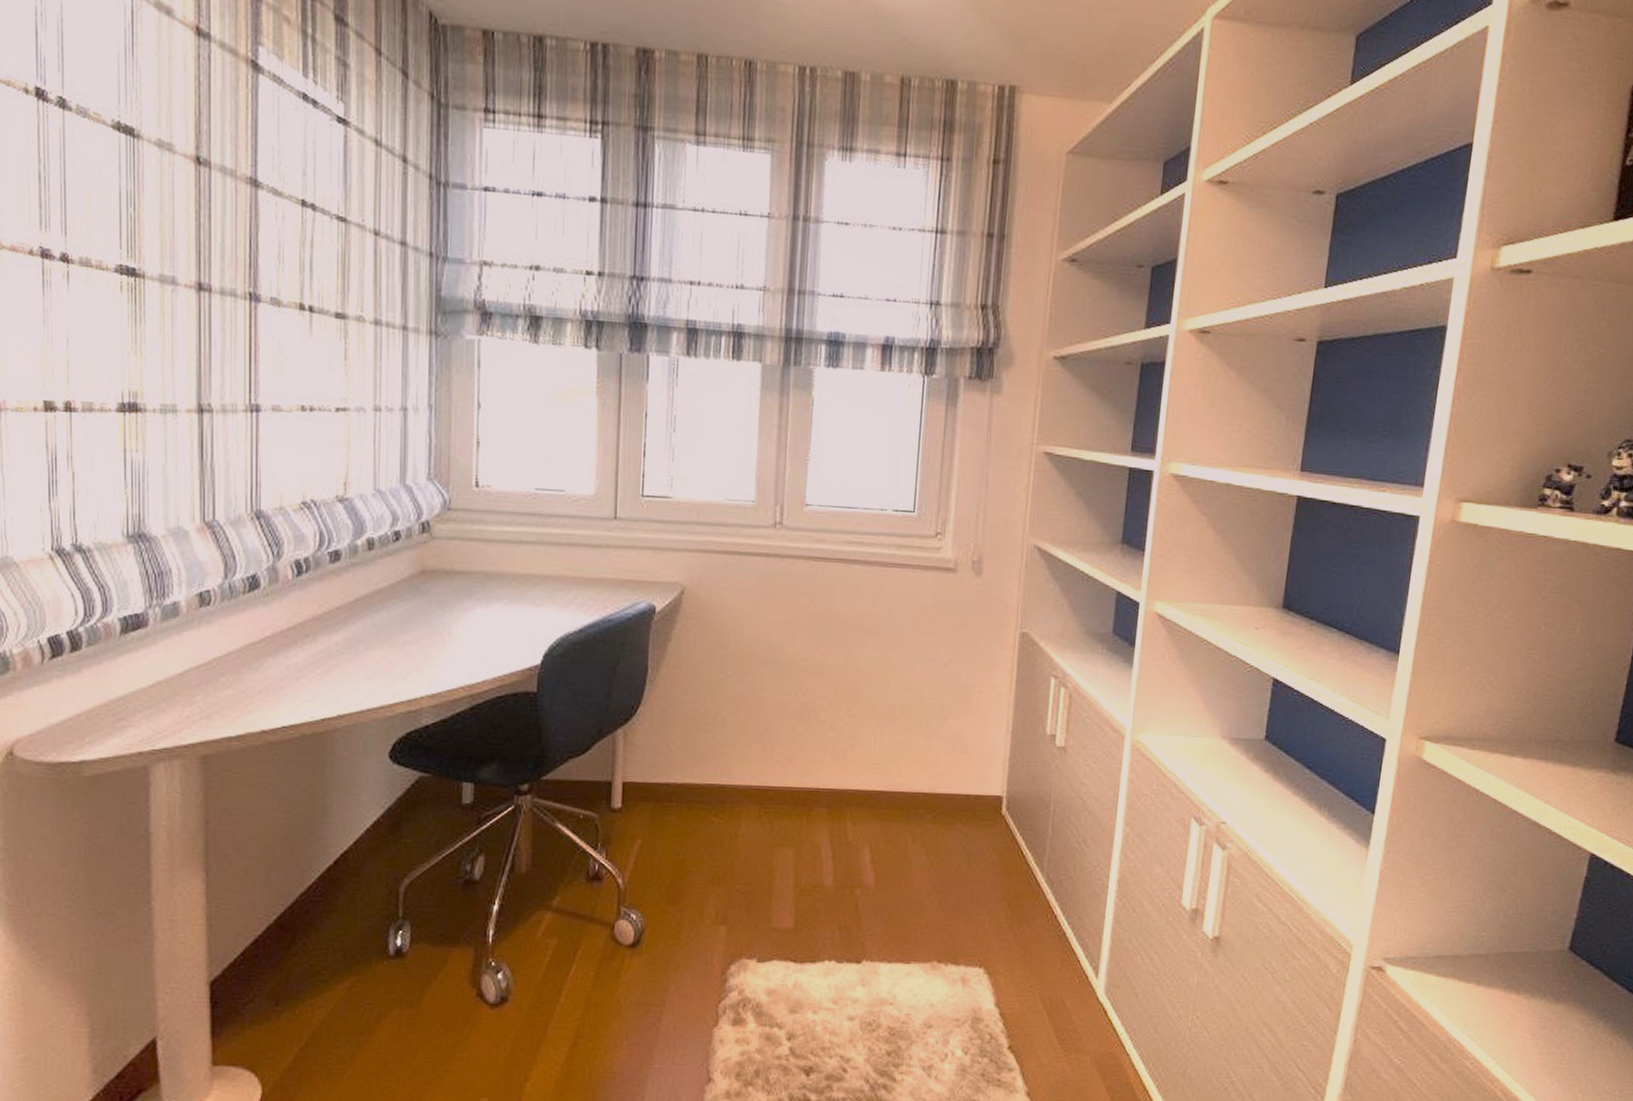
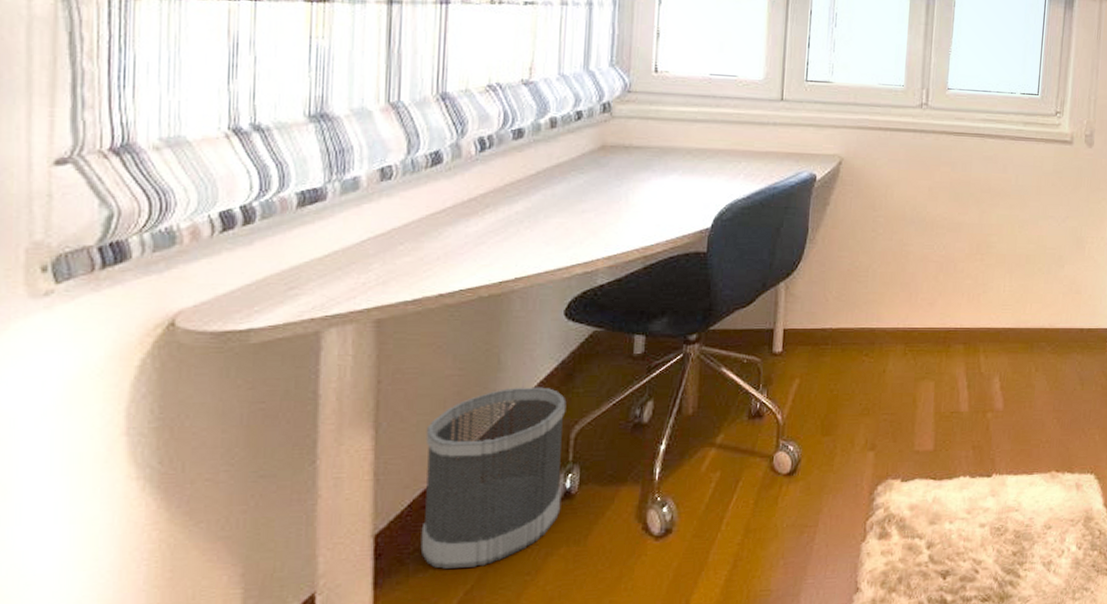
wastebasket: none [255,834,395,1023] -> present [420,387,567,569]

